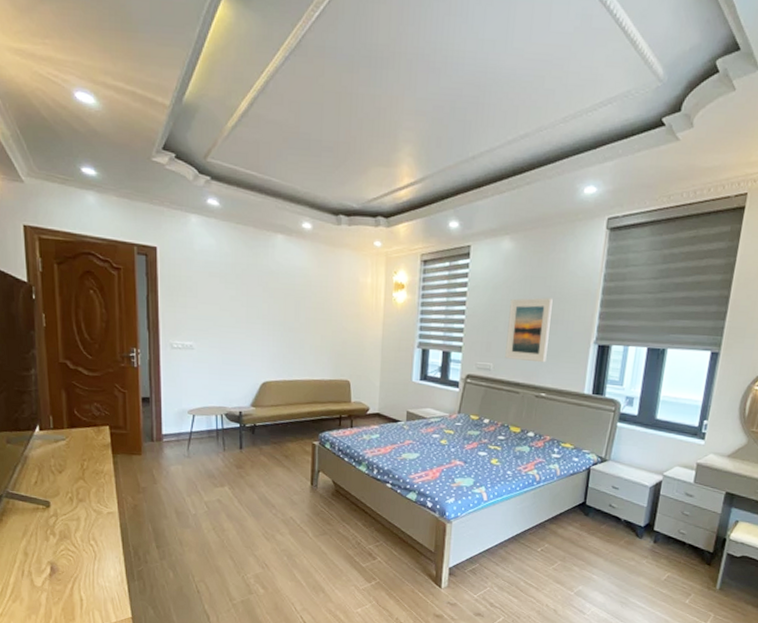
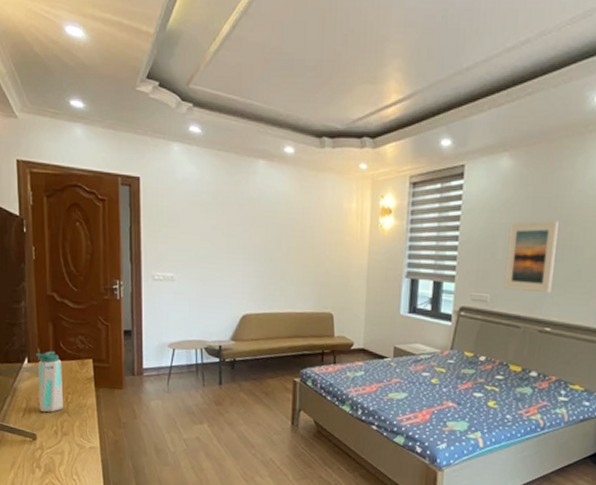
water bottle: none [48,418,78,480] -> present [35,351,63,413]

